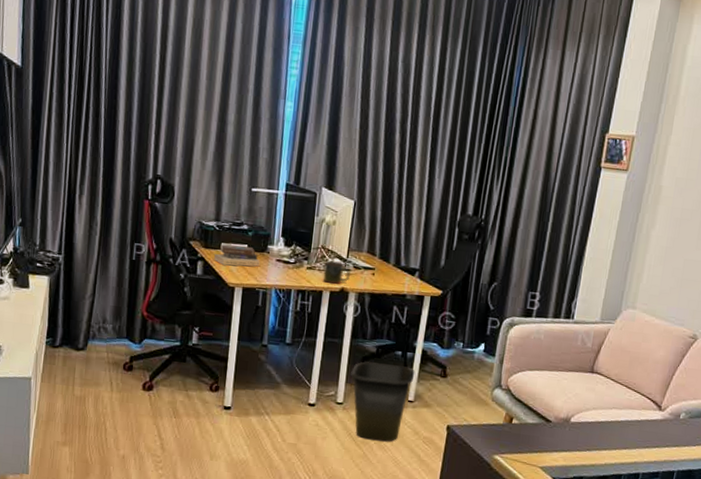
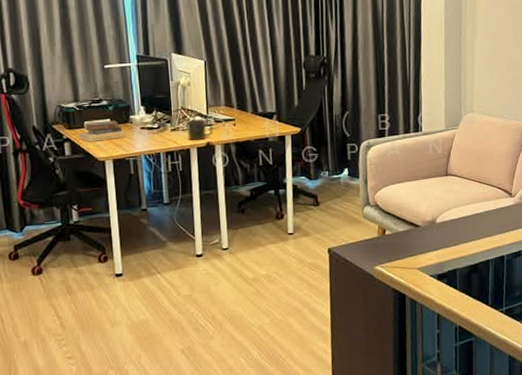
waste bin: present [350,361,415,441] -> none [230,202,290,276]

